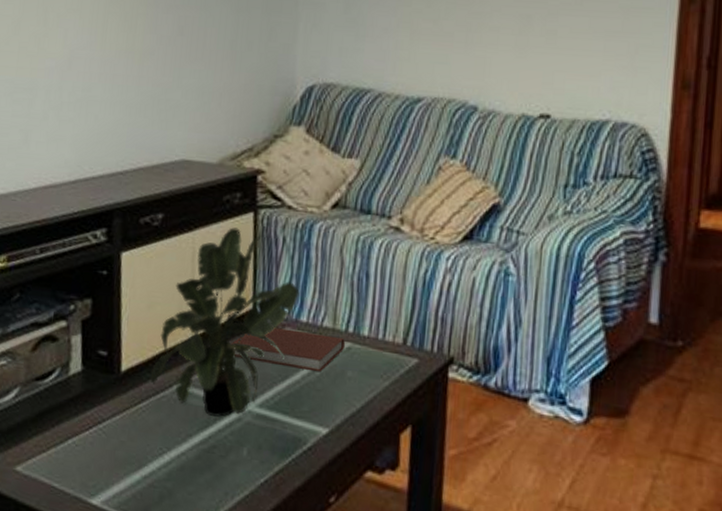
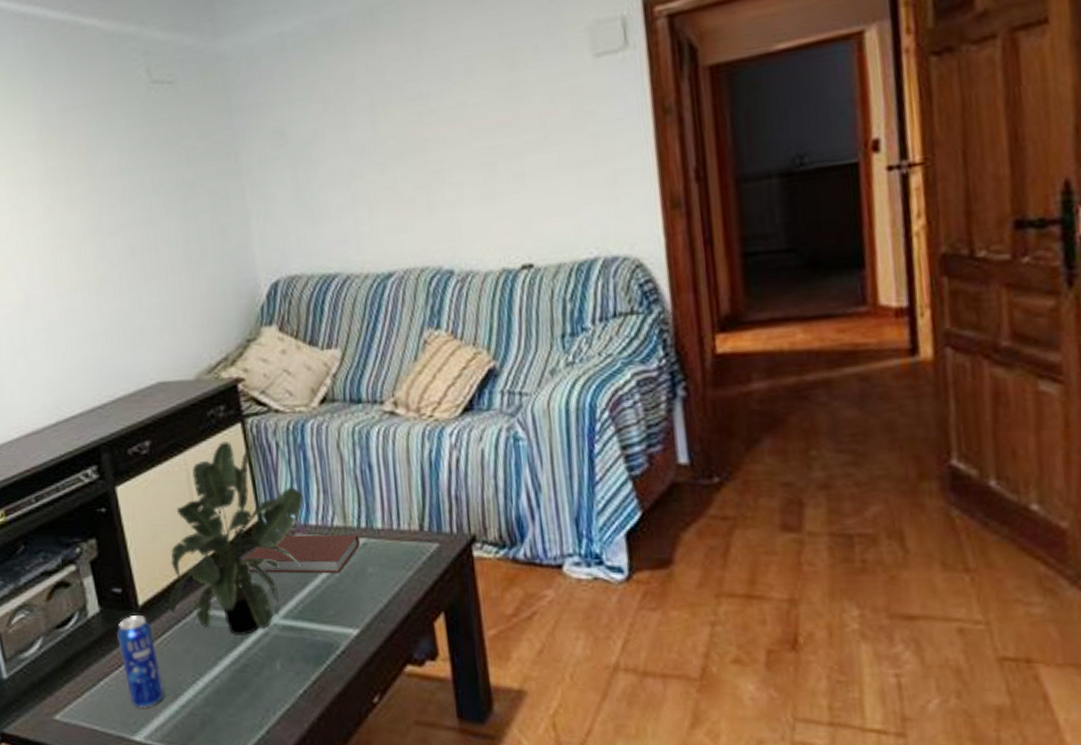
beverage can: none [93,380,131,473] -> present [117,615,165,708]

